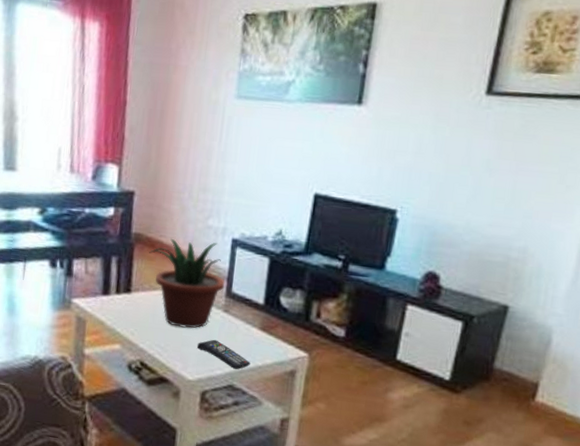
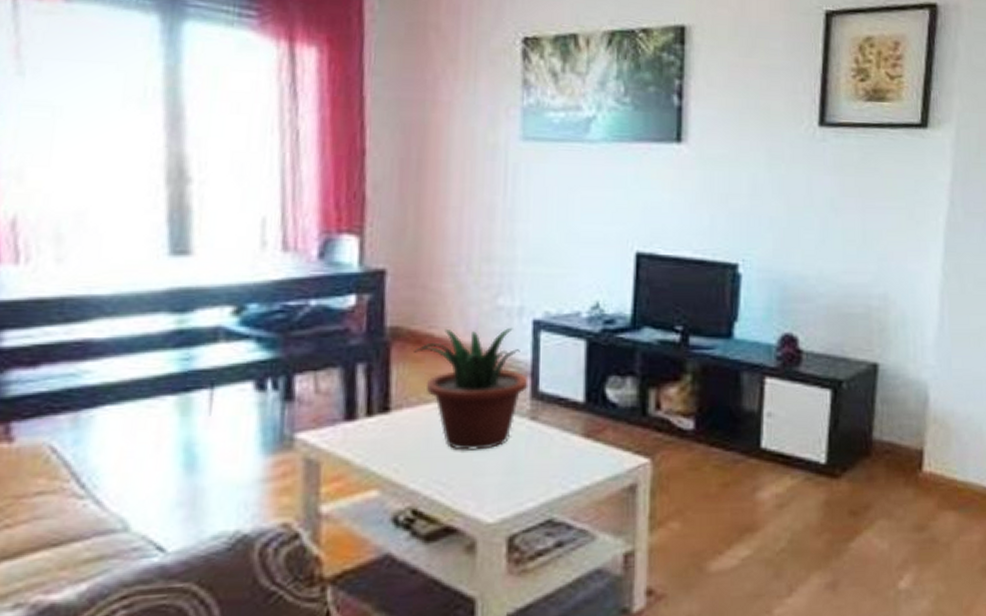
remote control: present [197,339,251,370] -> none [497,460,574,498]

